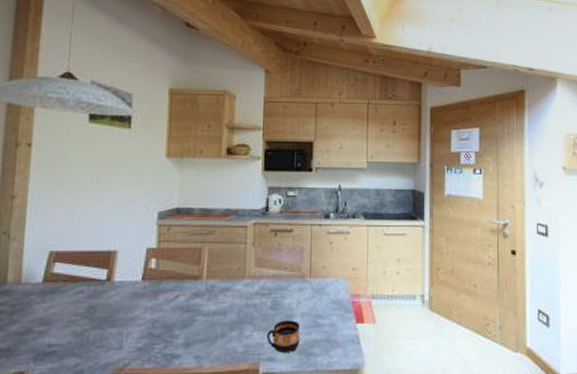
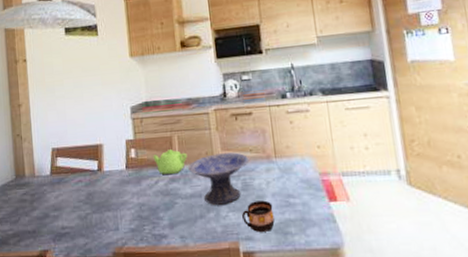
teapot: none [177,262,216,290] -> present [153,149,187,175]
decorative bowl: none [214,269,283,323] -> present [187,152,250,205]

